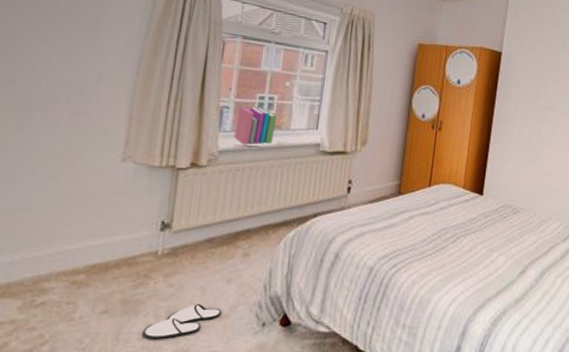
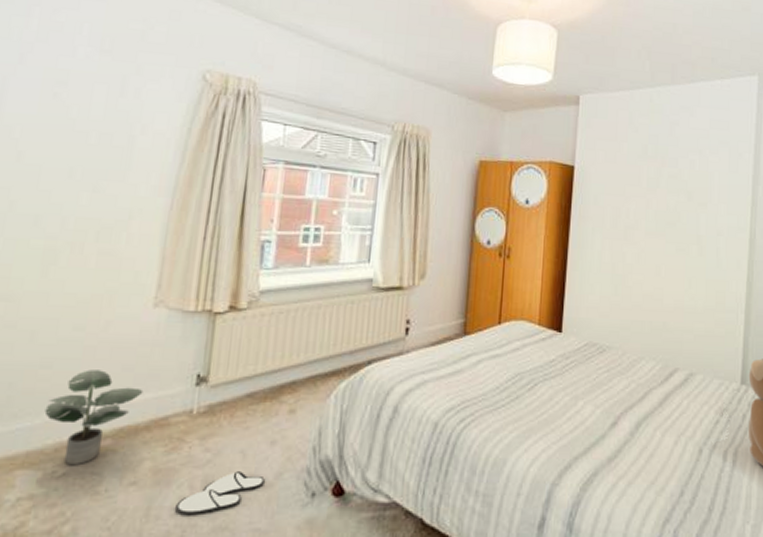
potted plant: none [23,214,113,296] -> present [44,369,143,466]
books: present [234,106,277,146] -> none [277,239,324,284]

